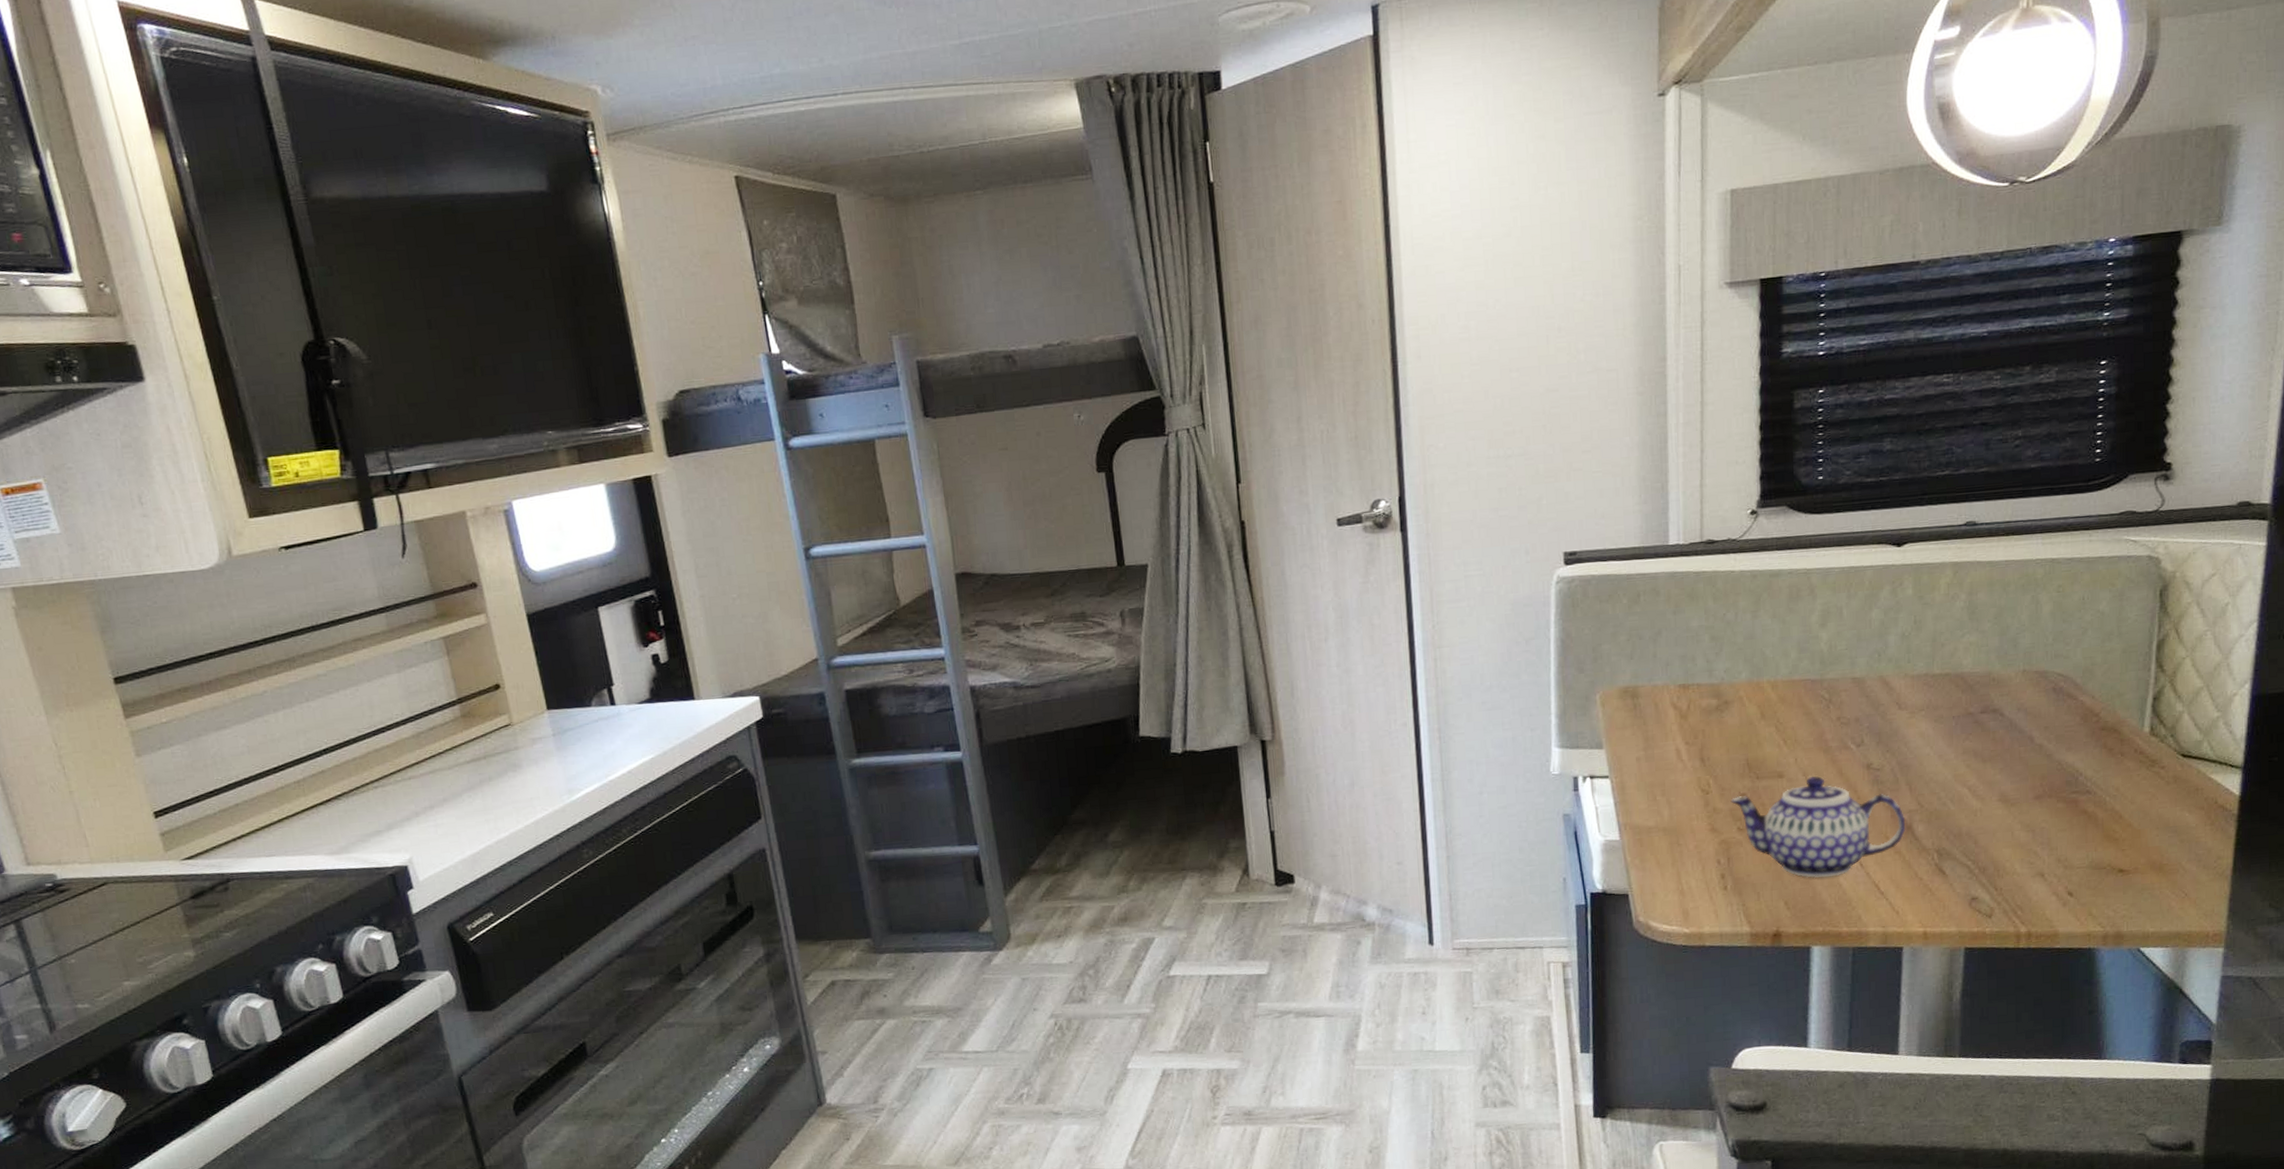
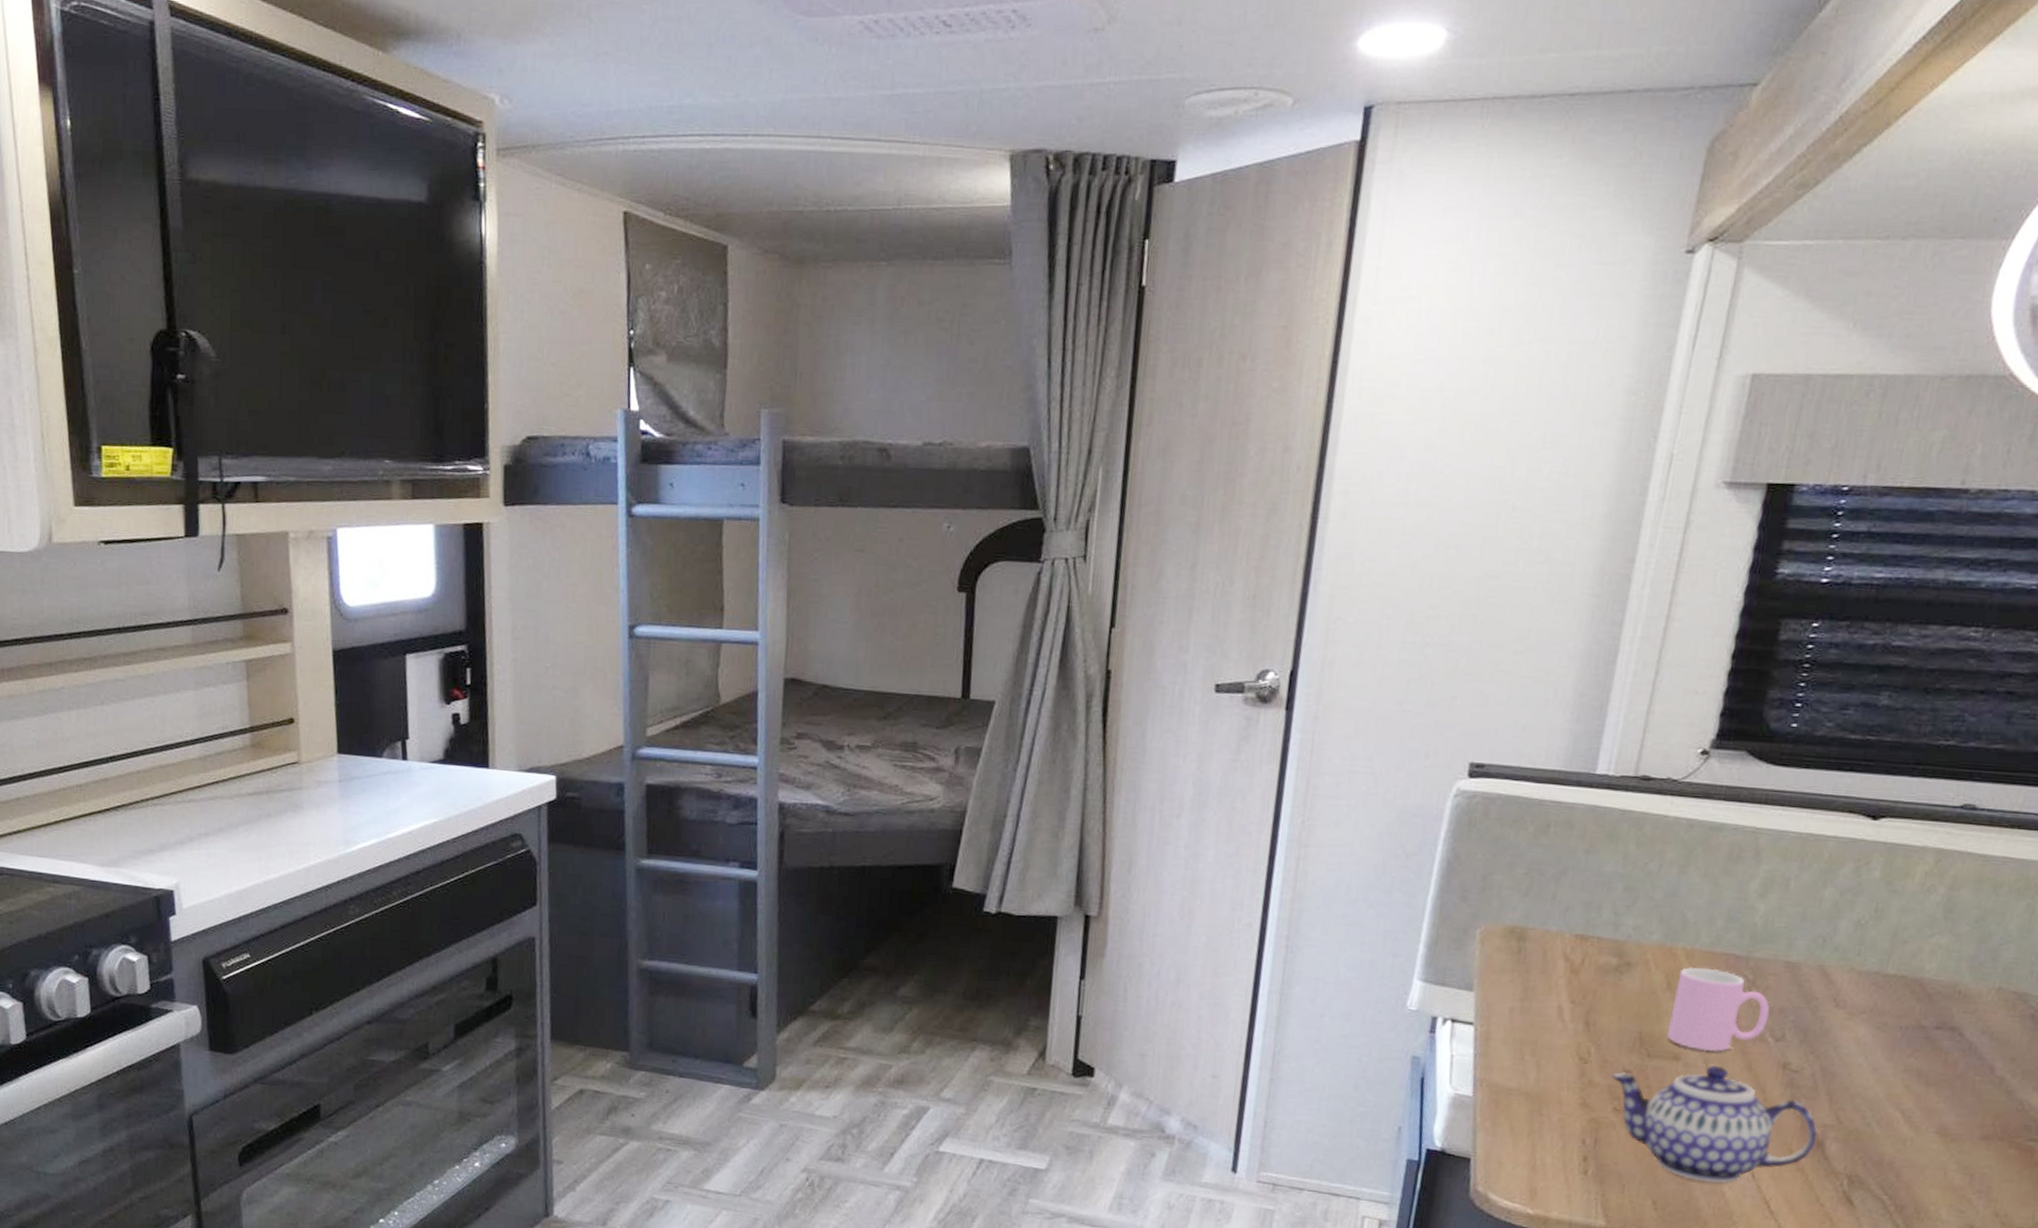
cup: none [1768,694,1848,766] -> present [1667,966,1770,1052]

